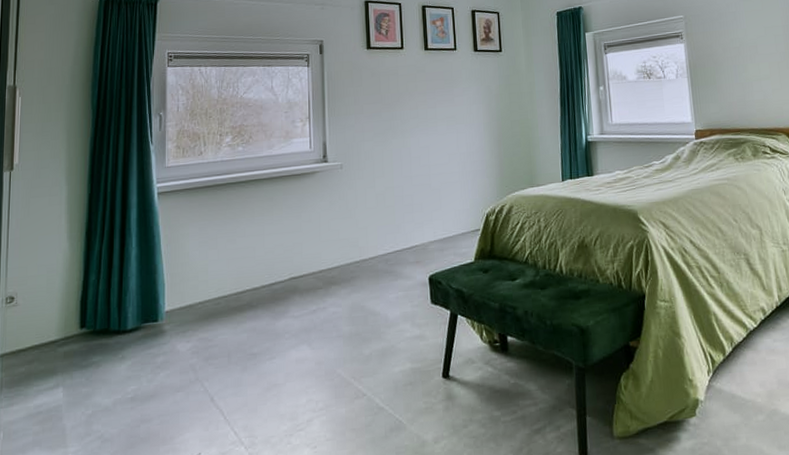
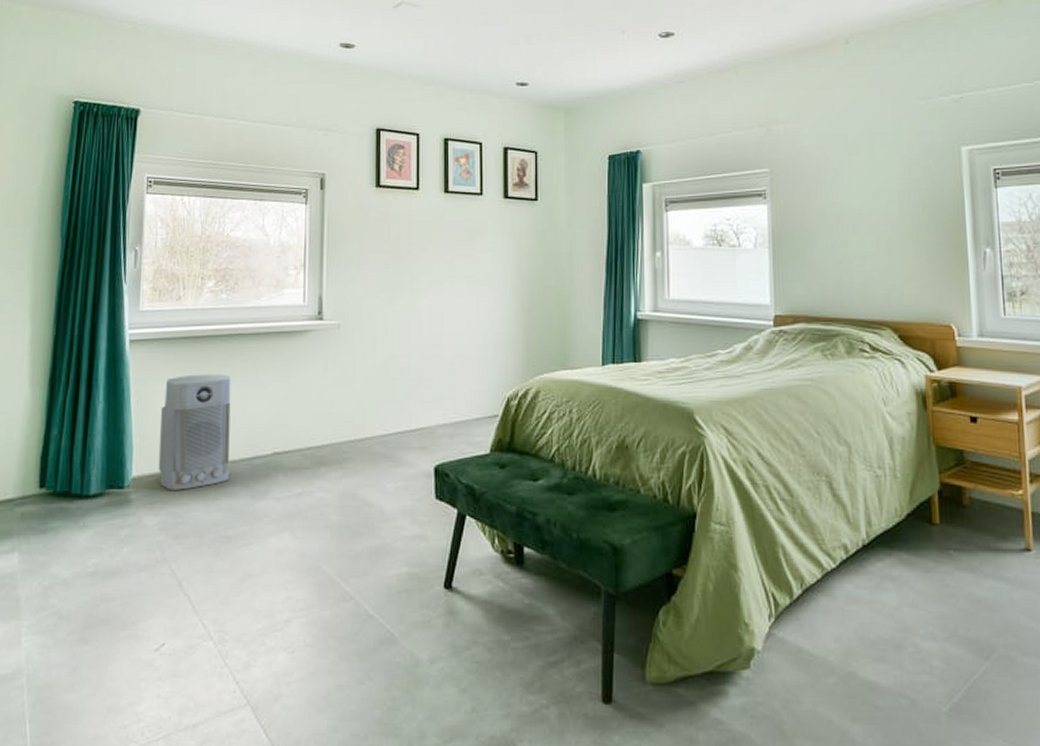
air purifier: none [188,215,252,319] -> present [158,374,231,490]

